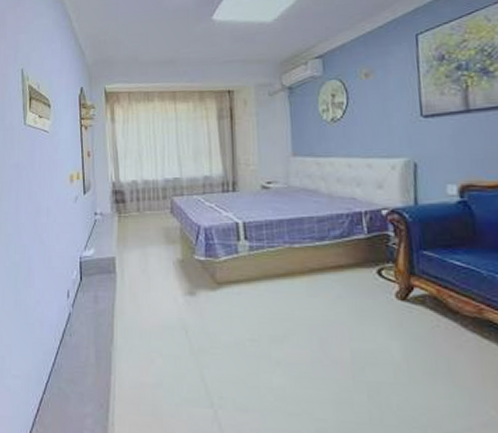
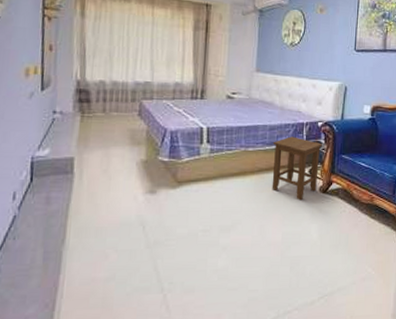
stool: none [323,229,392,310] -> present [271,136,322,201]

